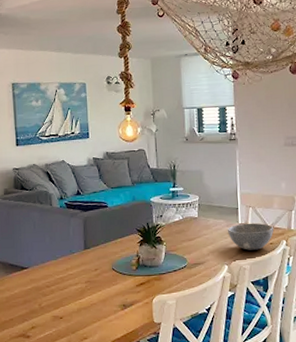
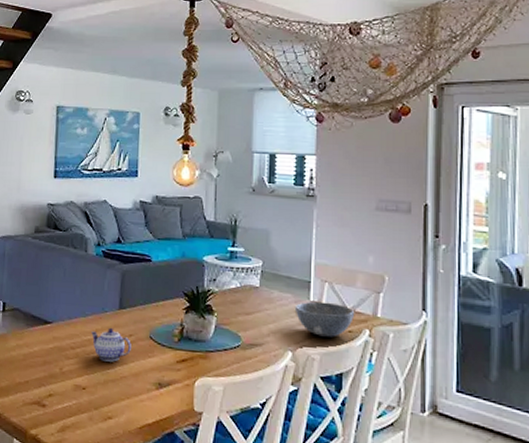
teapot: none [63,265,98,294] -> present [91,327,131,362]

